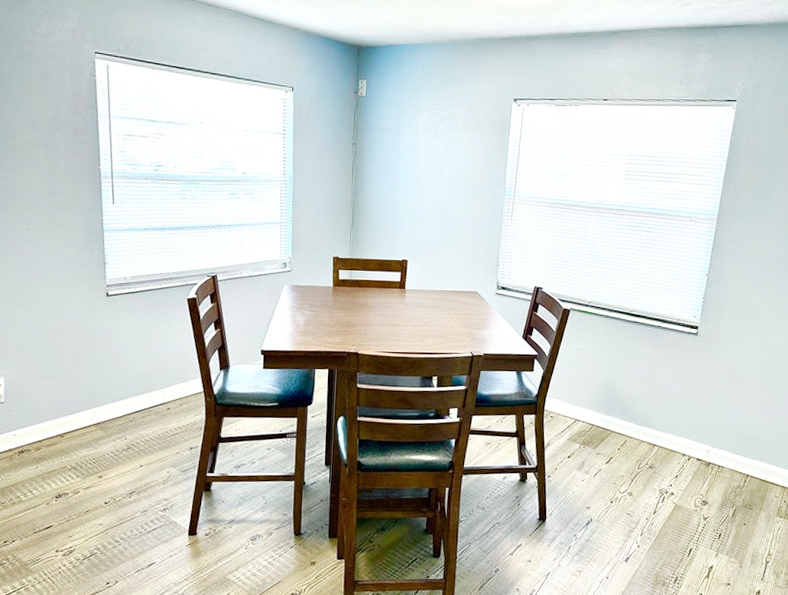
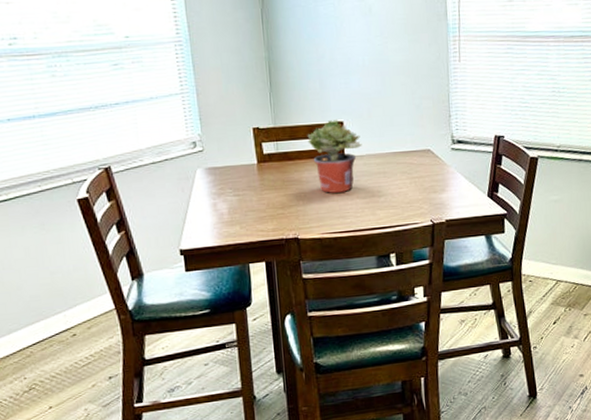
potted plant: none [376,257,421,319] -> present [307,119,362,193]

